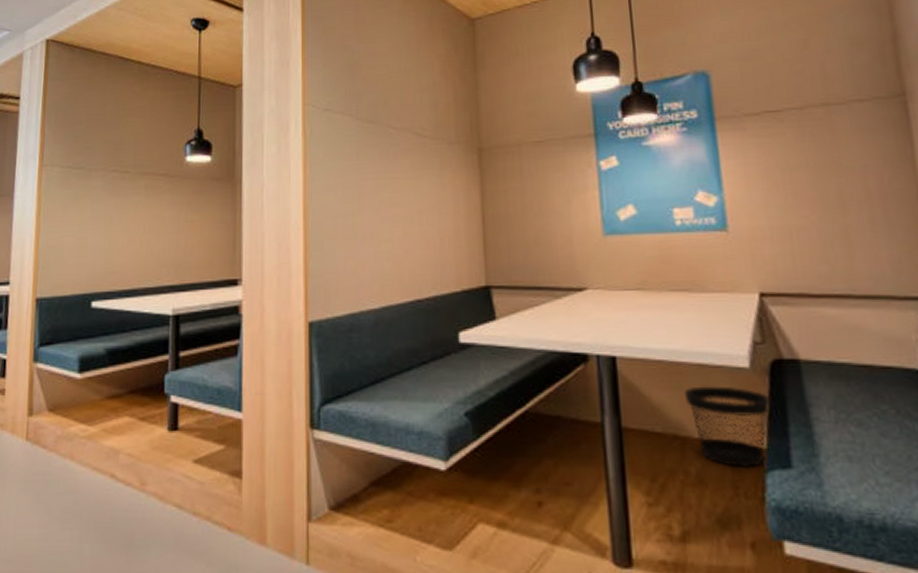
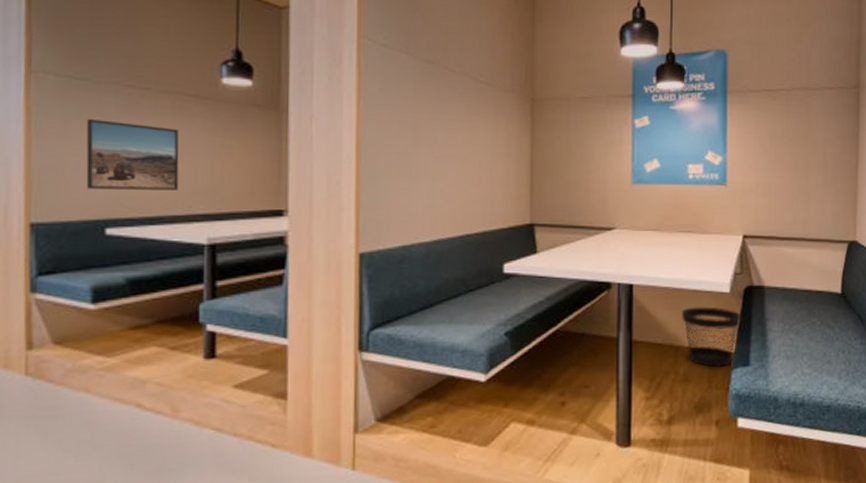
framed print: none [78,202,151,265] -> present [86,118,179,190]

